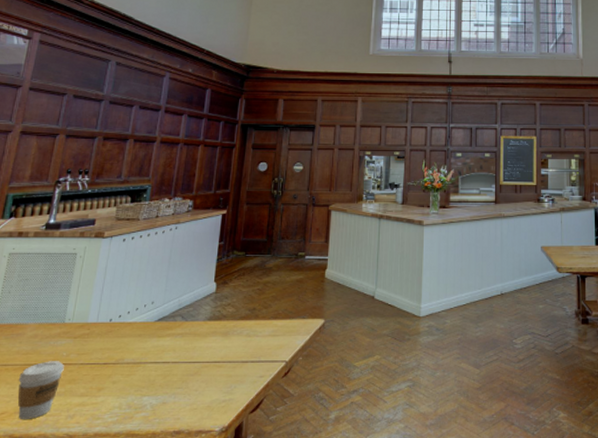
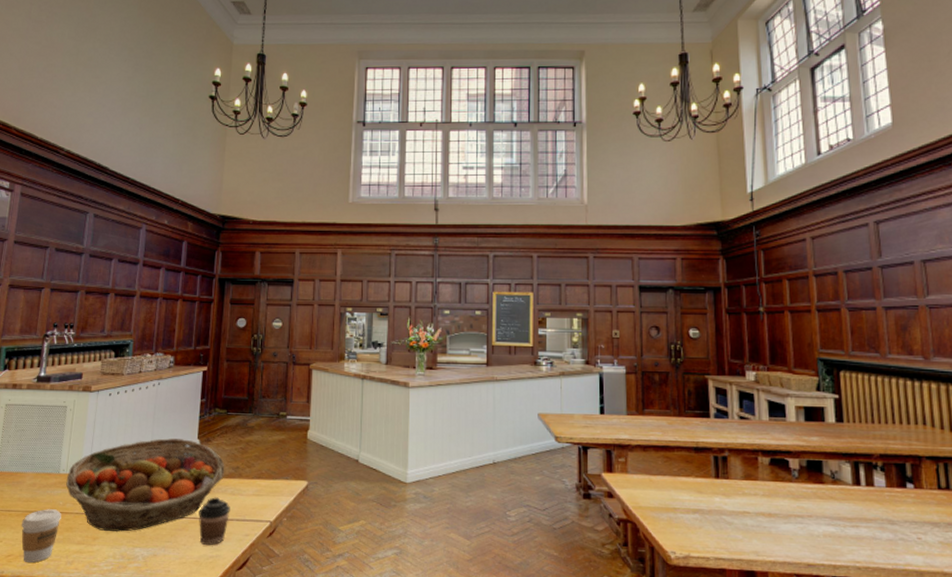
fruit basket: none [71,281,241,382] -> present [66,437,225,533]
coffee cup: none [212,340,245,390] -> present [199,497,230,546]

